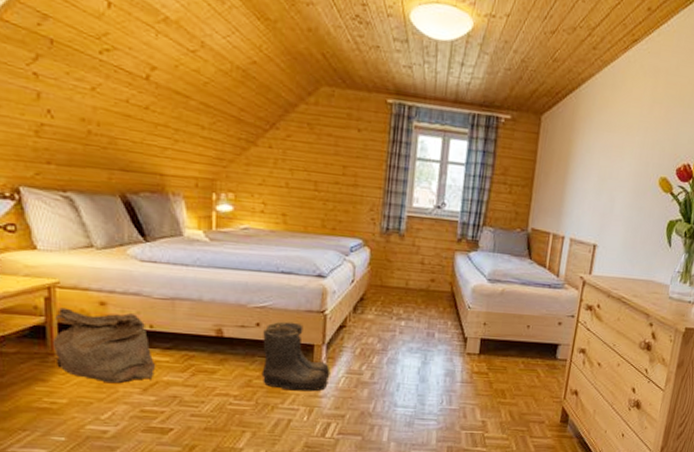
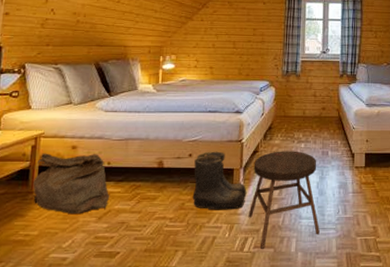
stool: none [331,327,420,436] -> present [248,151,320,249]

